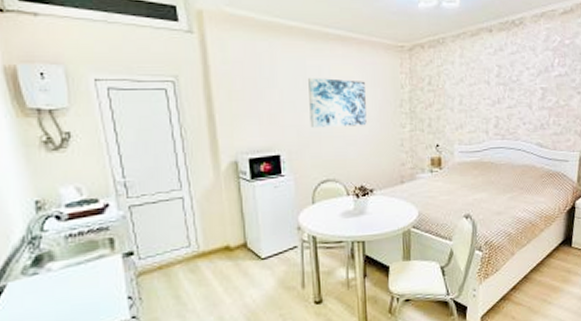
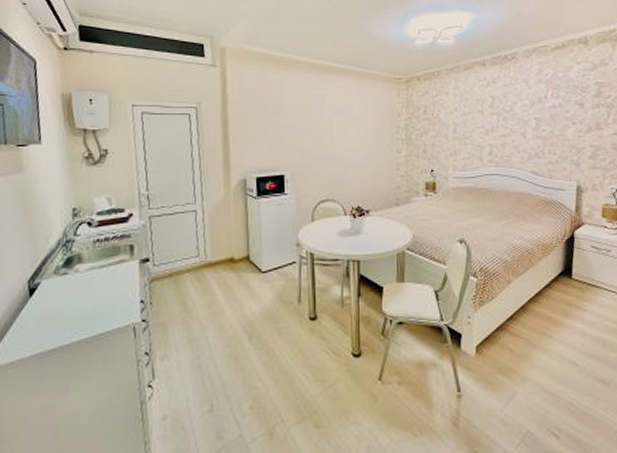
wall art: present [308,77,367,127] -> none [313,105,365,150]

